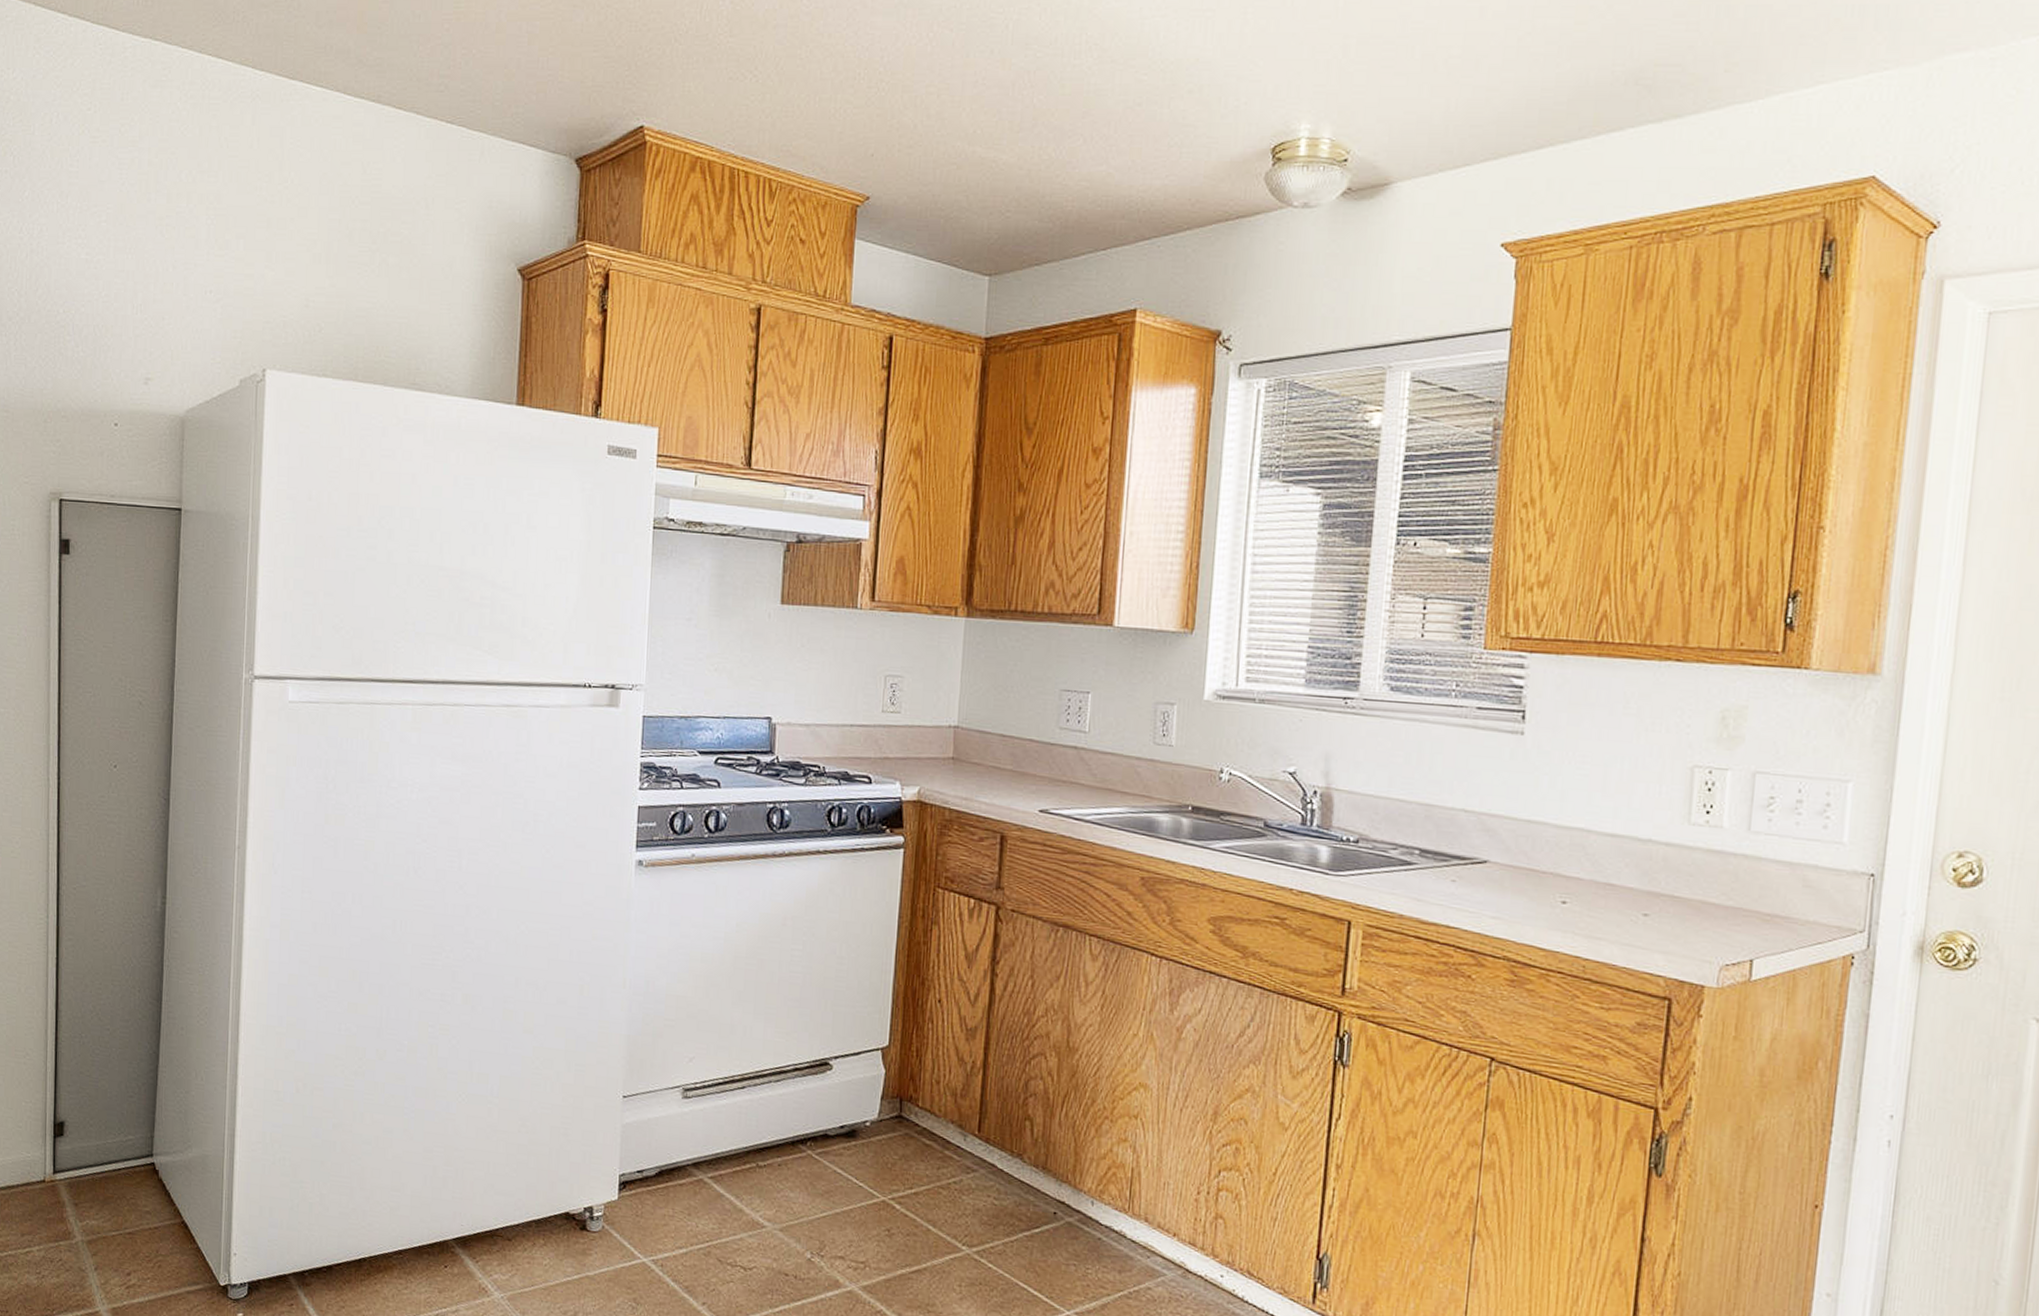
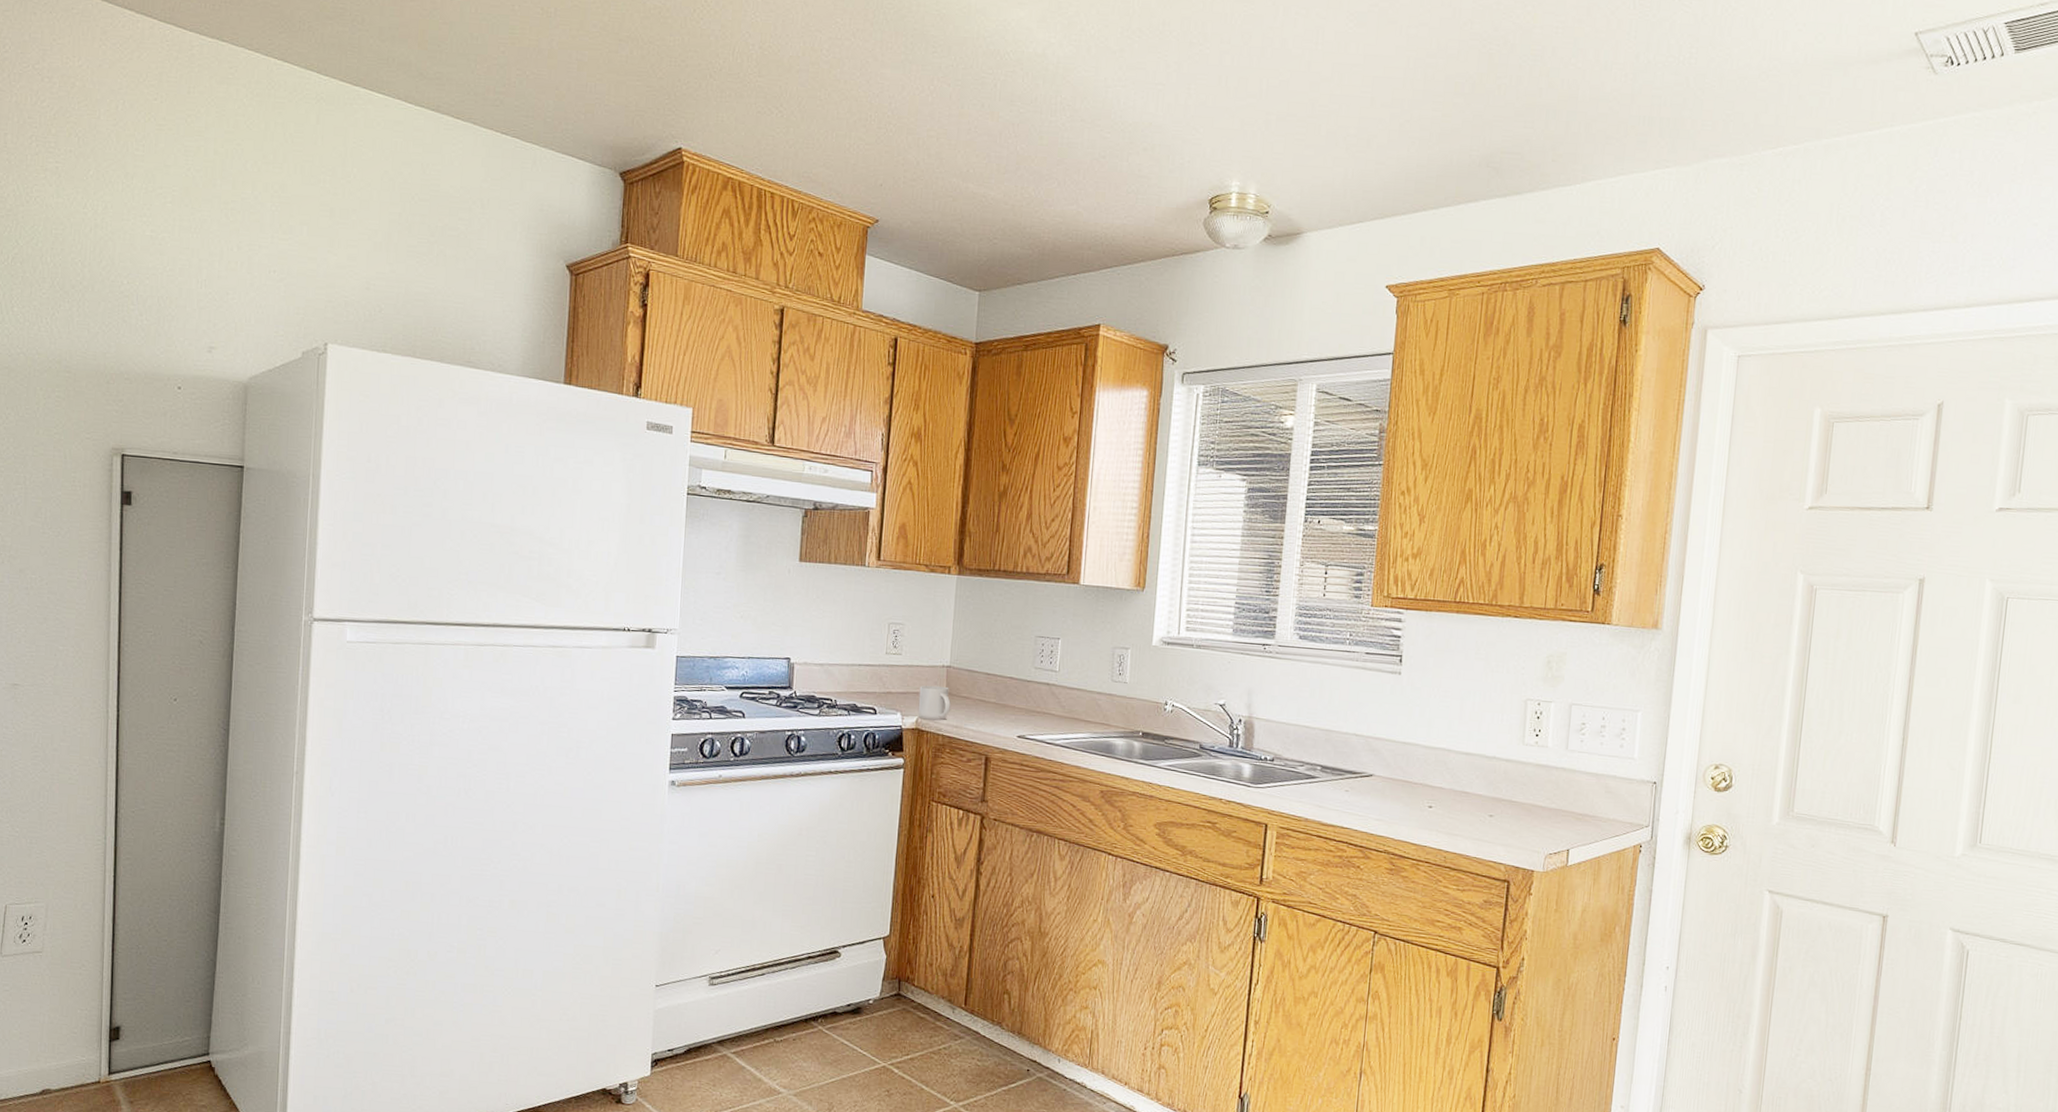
mug: none [920,749,959,792] -> present [917,685,951,721]

